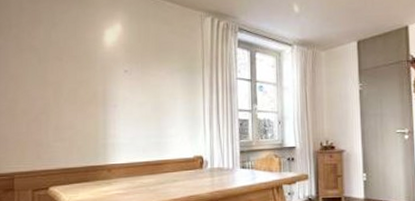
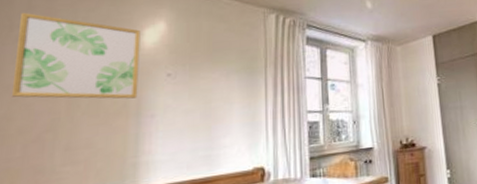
wall art: none [15,13,103,91] -> present [11,12,141,99]

